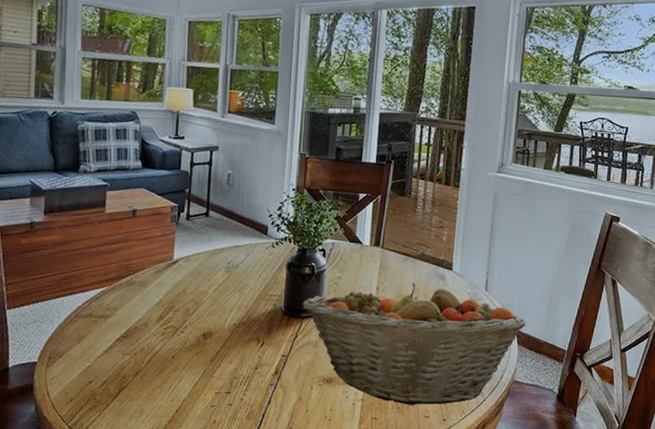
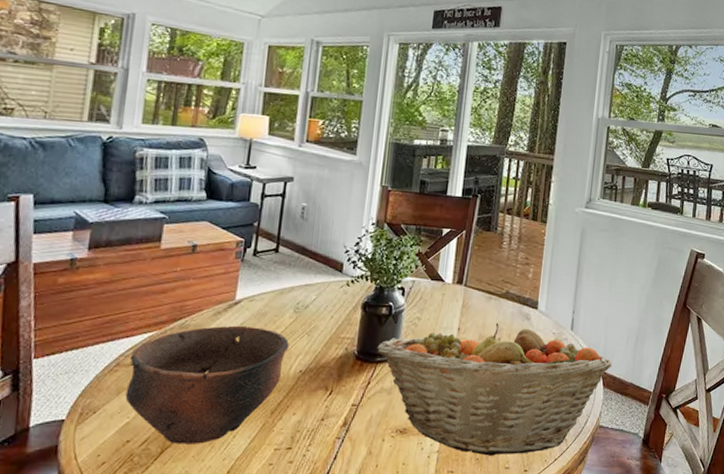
bowl: none [85,282,224,386] -> present [125,325,290,444]

